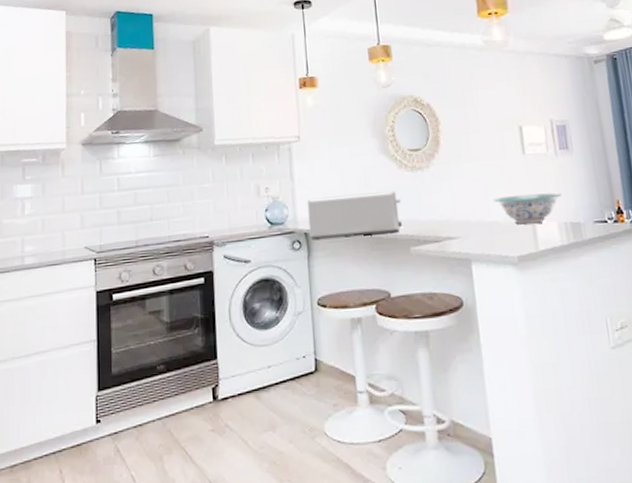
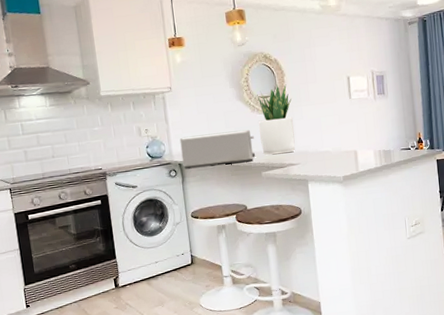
planter: none [405,134,454,225] -> present [257,84,296,155]
decorative bowl: present [493,192,562,225] -> none [326,128,378,153]

